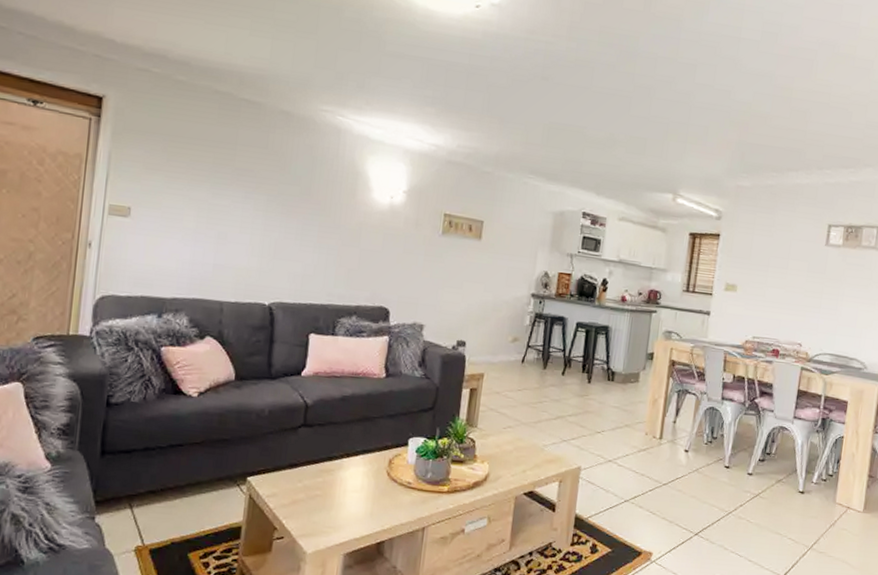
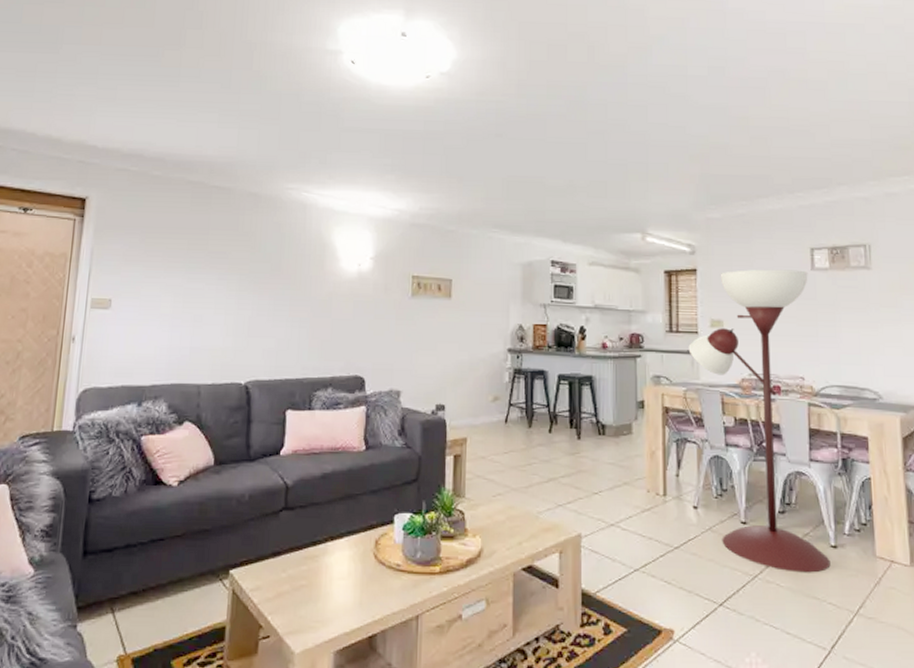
floor lamp: none [701,239,822,513] -> present [688,269,831,573]

